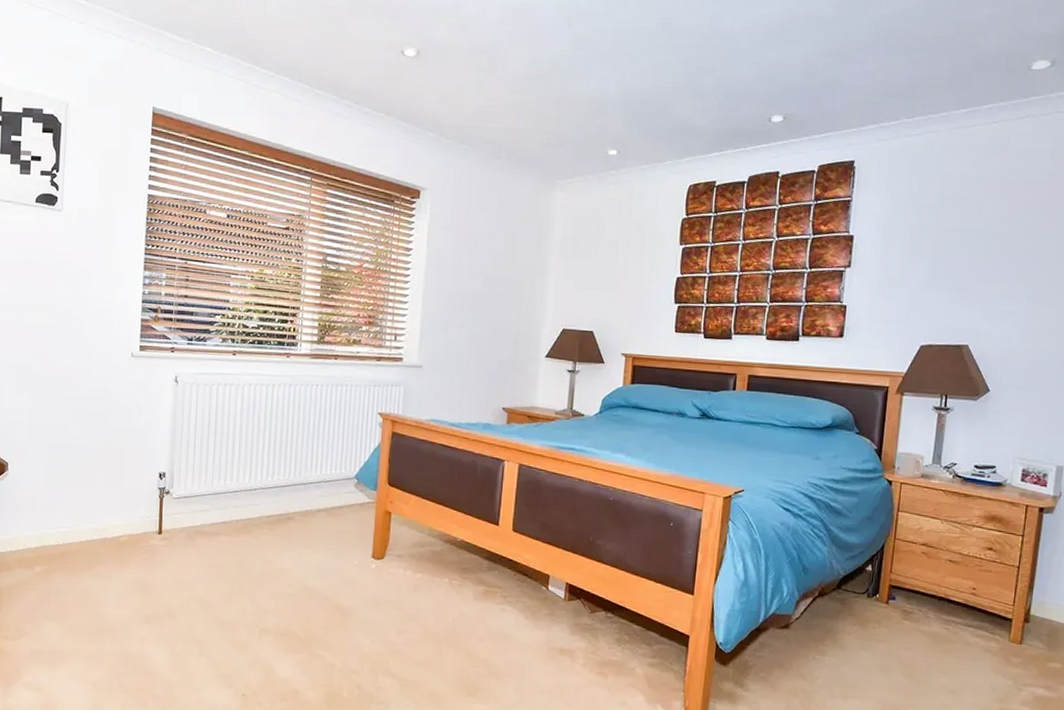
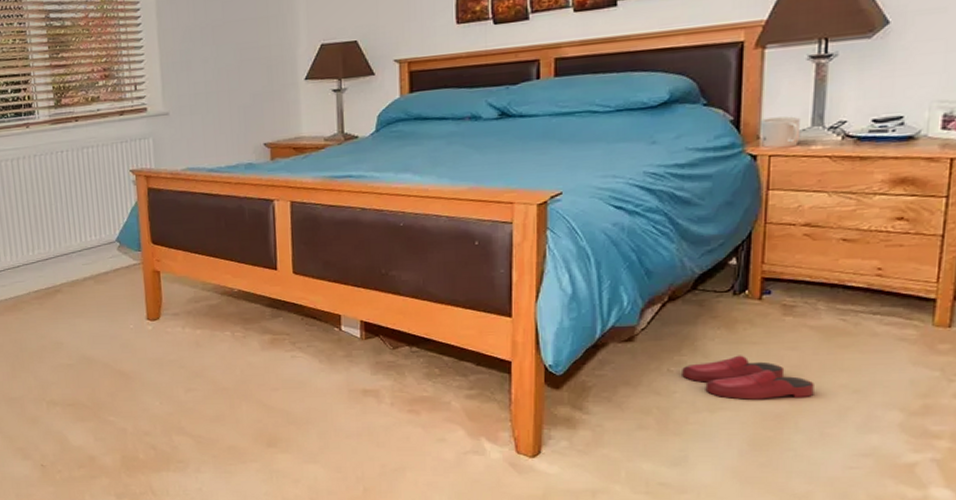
slippers: none [824,650,923,693] -> present [682,355,814,400]

